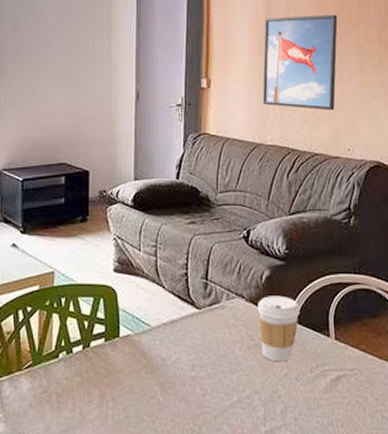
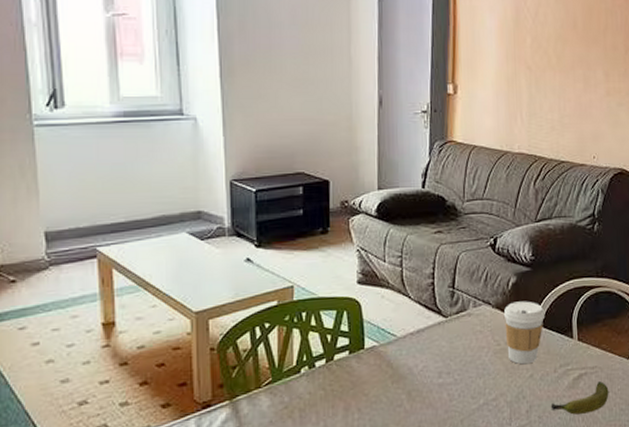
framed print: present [262,14,338,111] -> none [510,20,586,118]
banana: none [307,385,370,419] -> present [550,381,609,415]

